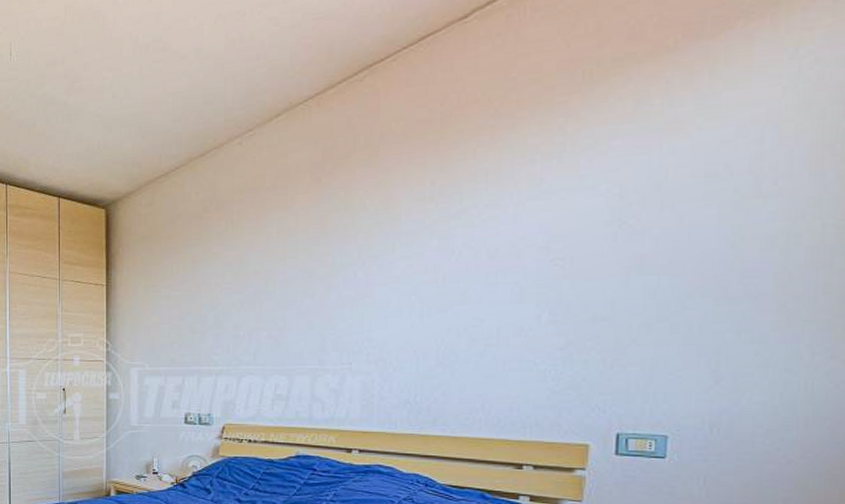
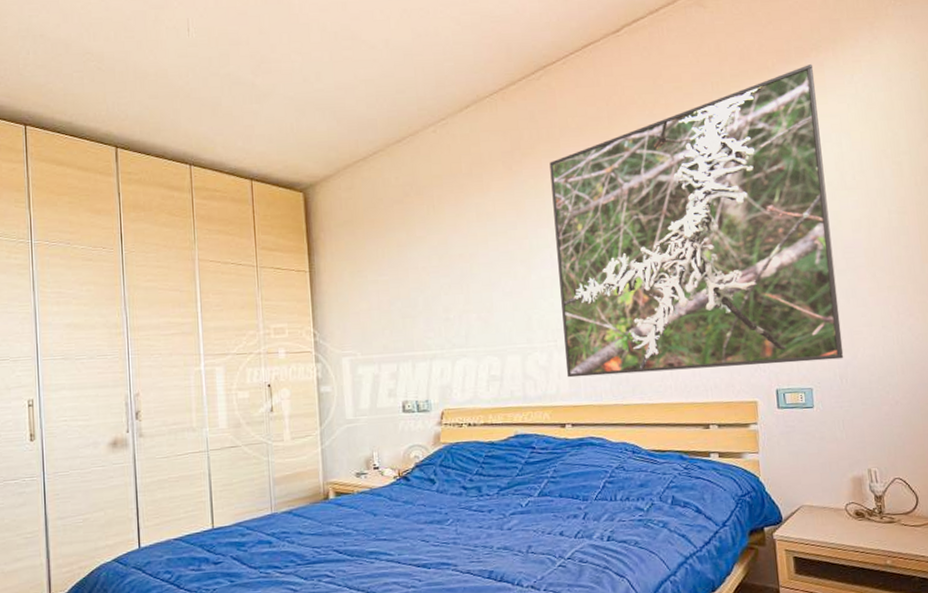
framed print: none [360,36,737,405] -> present [549,63,844,378]

